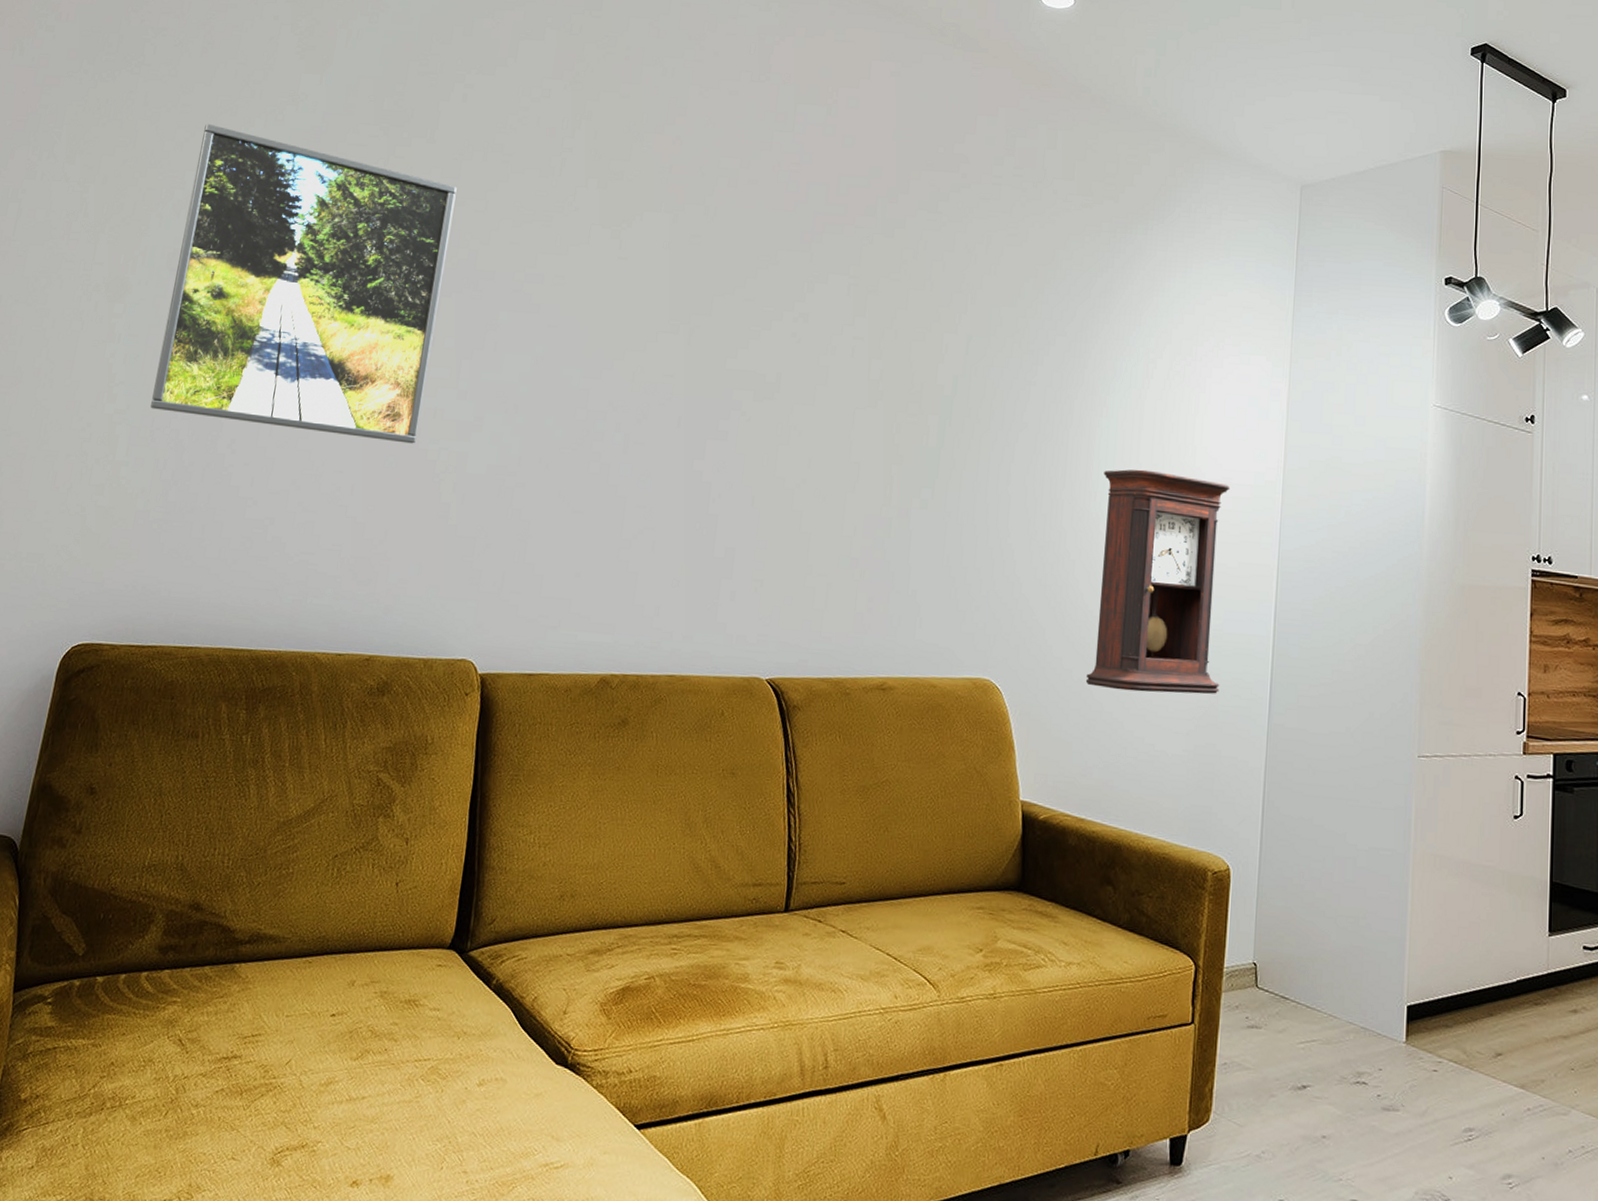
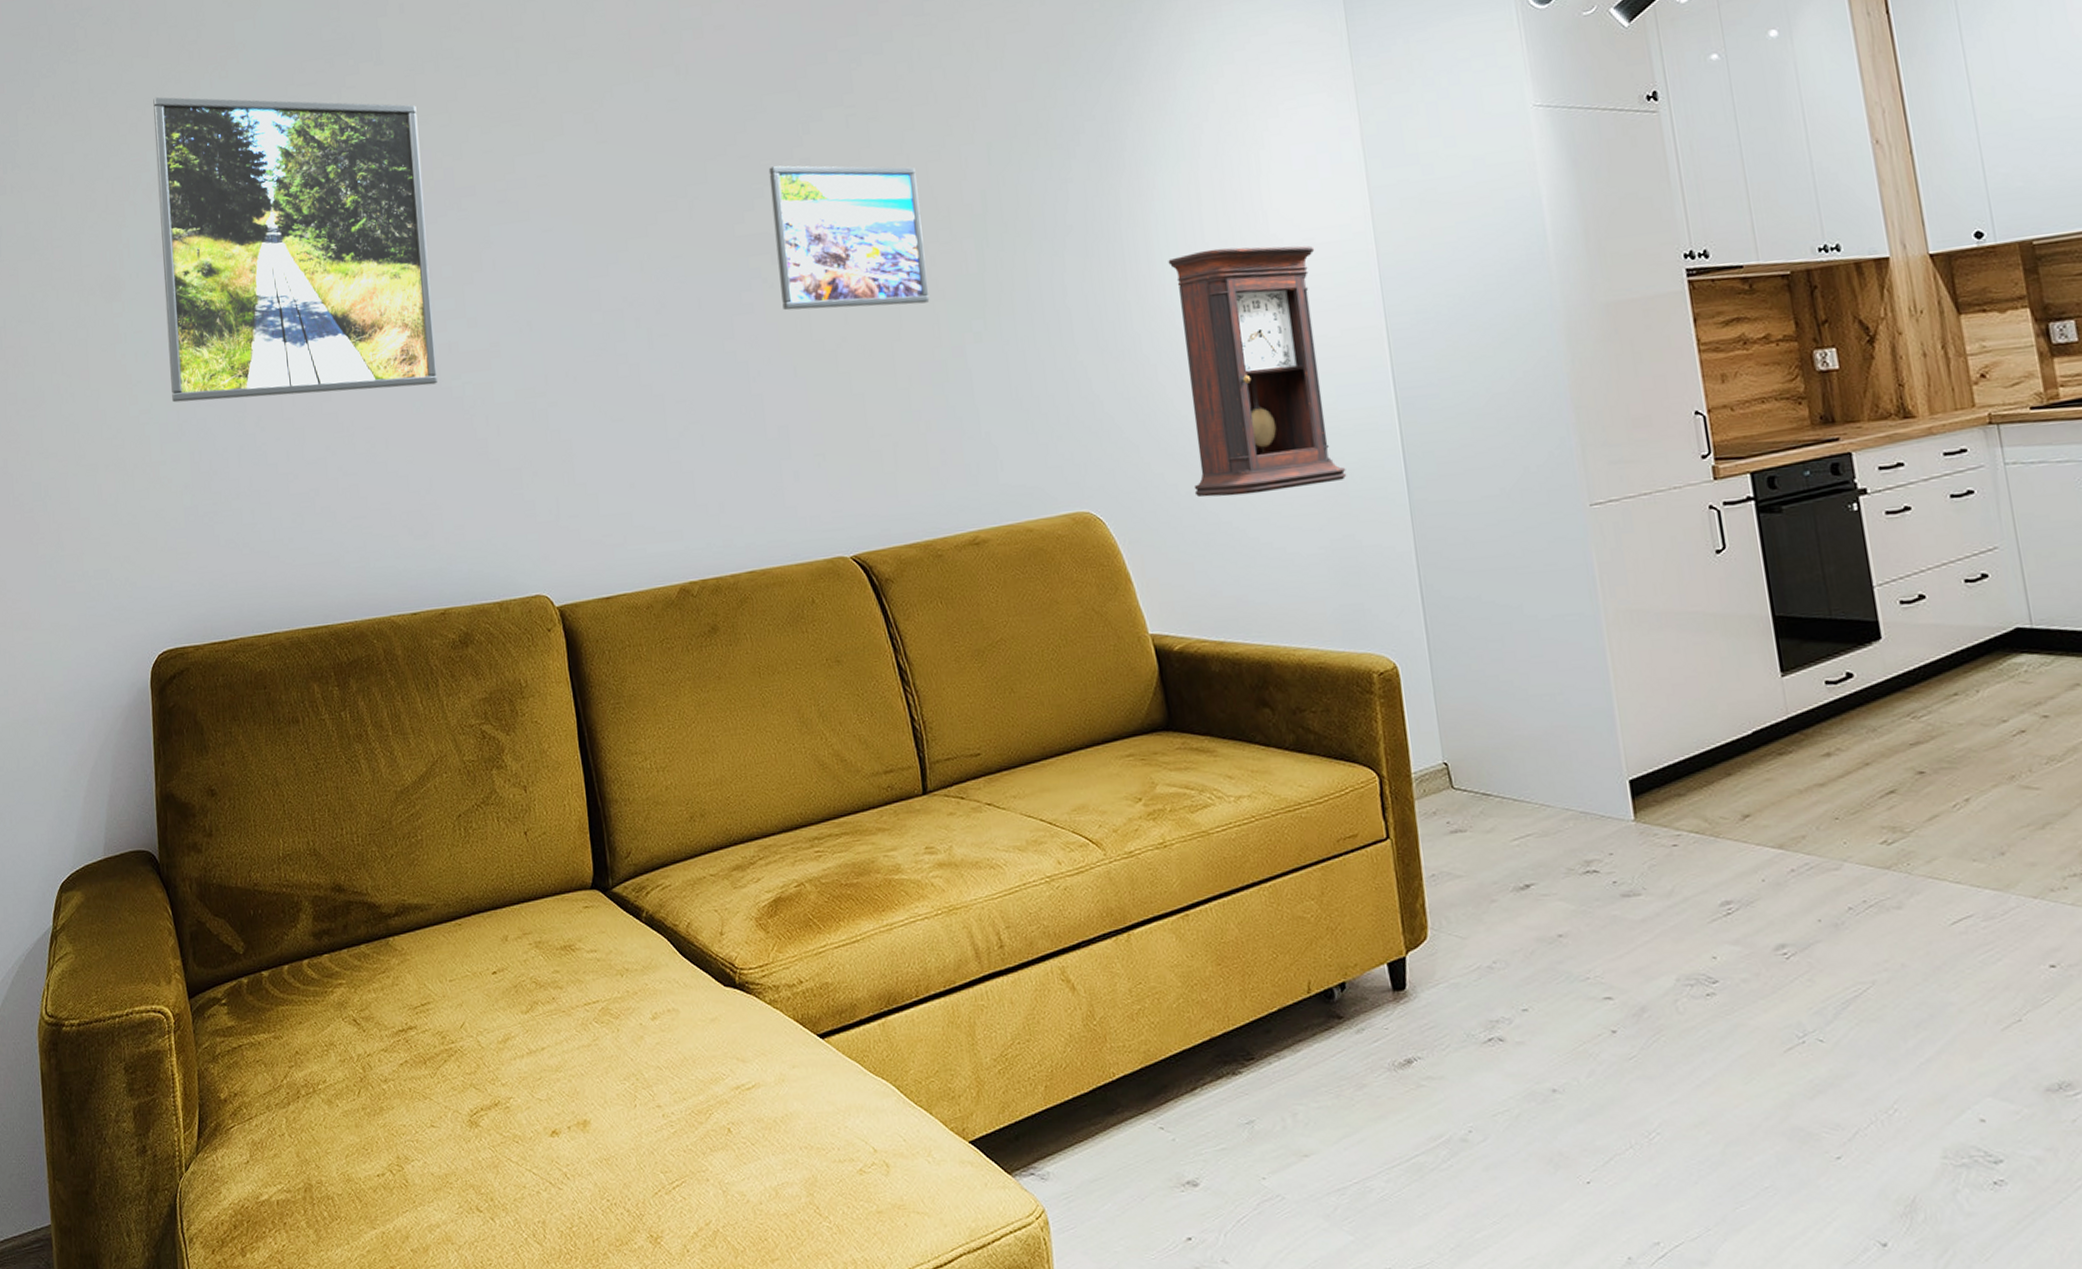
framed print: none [754,313,900,464] -> present [768,165,930,311]

